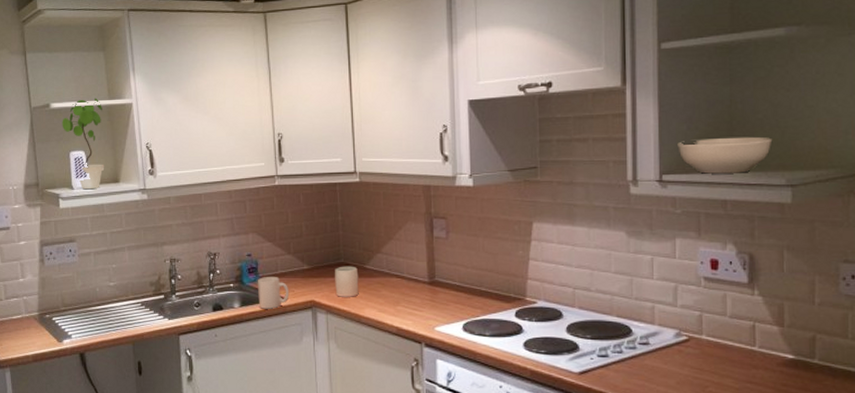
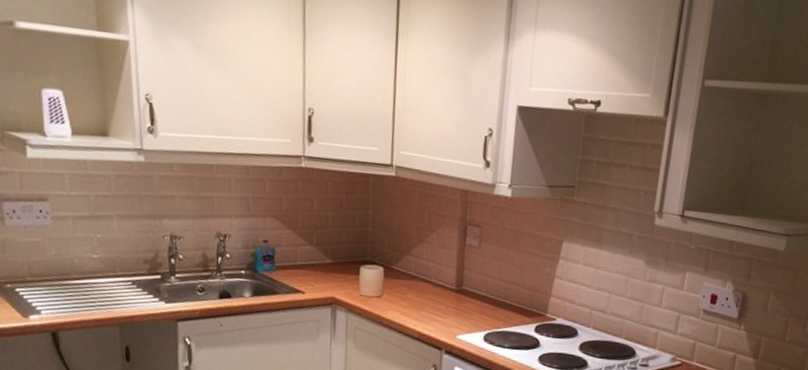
potted plant: present [62,97,105,190] -> none [31,23,90,141]
cup: present [257,277,290,309] -> none [272,267,309,303]
bowl: present [676,136,773,174] -> none [701,180,781,218]

